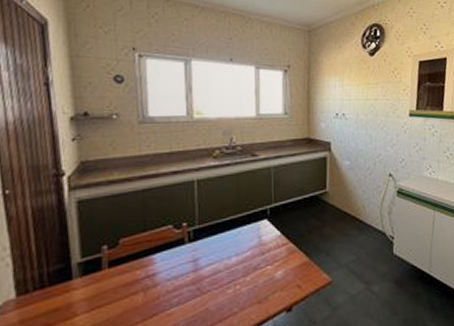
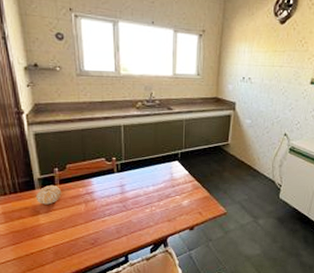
fruit: none [72,269,111,301] -> present [35,184,62,205]

